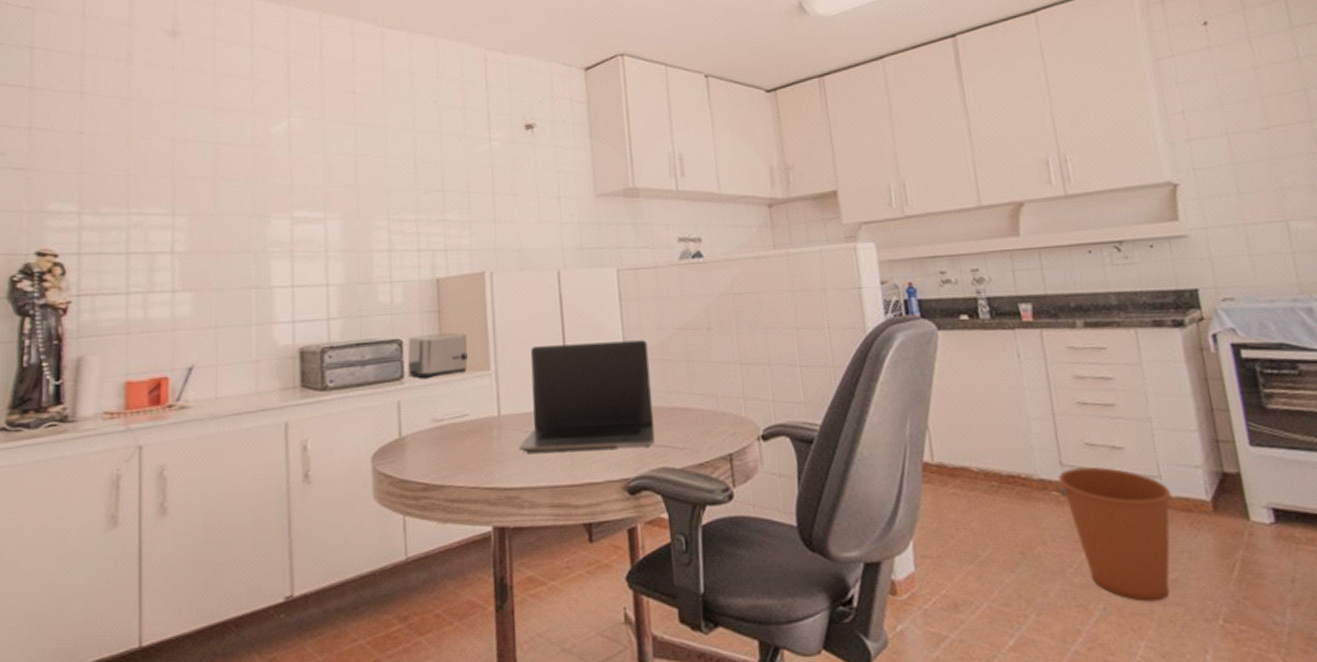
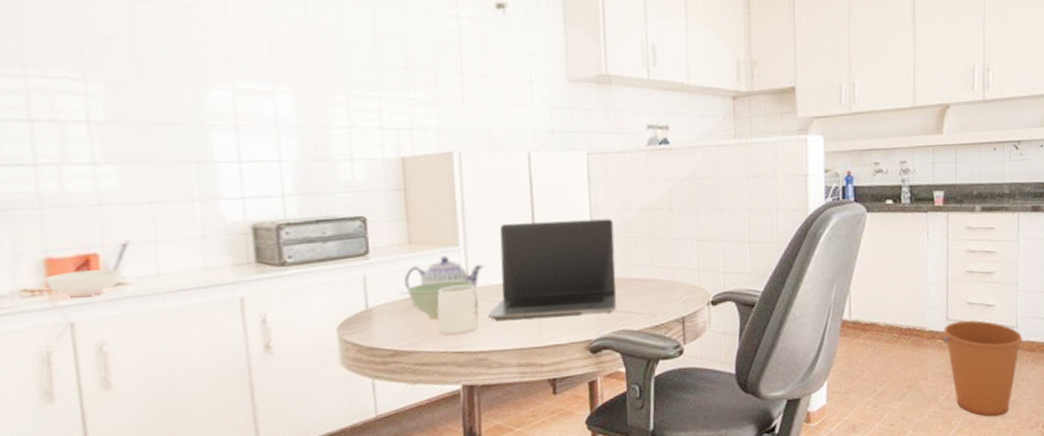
bowl: none [123,392,187,420] -> present [45,269,123,297]
toaster: present [407,332,469,379] -> none [372,210,437,255]
teapot: none [437,380,517,418] -> present [404,256,486,290]
bowl: none [439,407,505,452] -> present [407,280,474,321]
mug: none [468,412,510,470] -> present [437,285,479,336]

